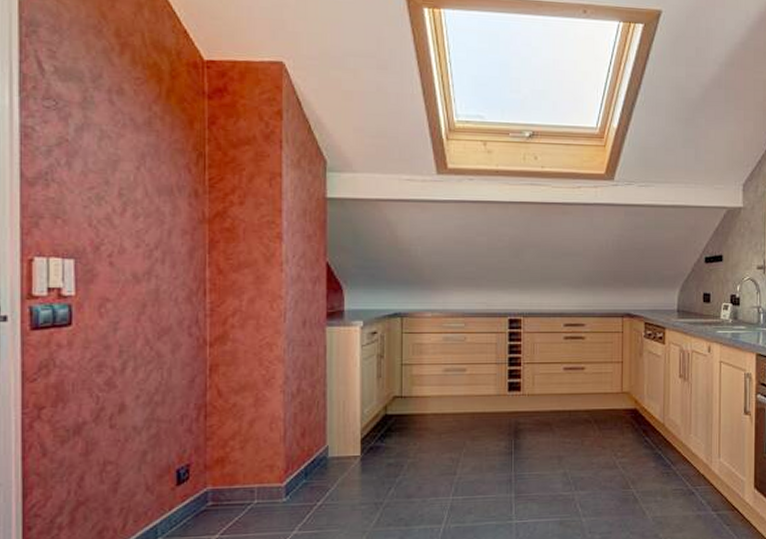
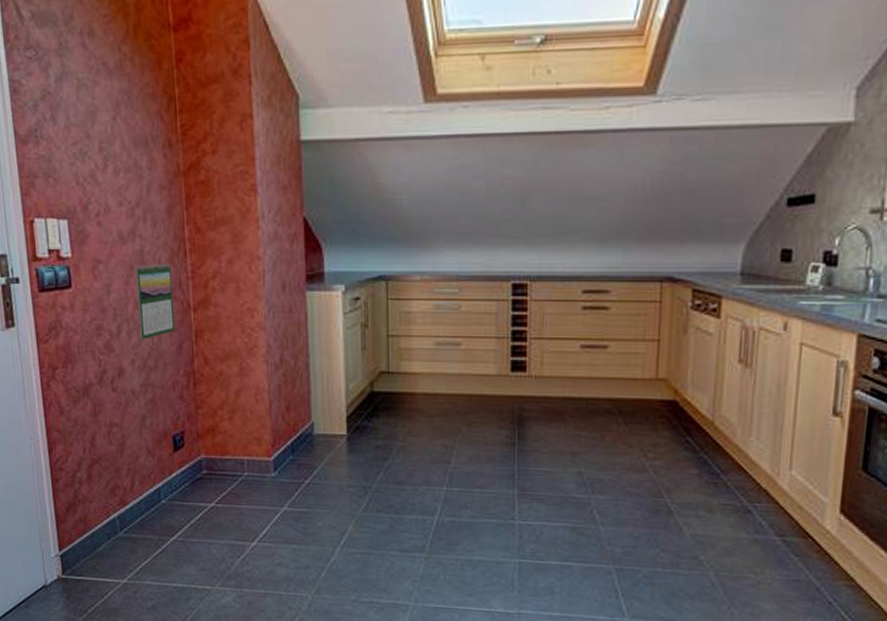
calendar: none [147,301,189,375] -> present [135,263,176,340]

